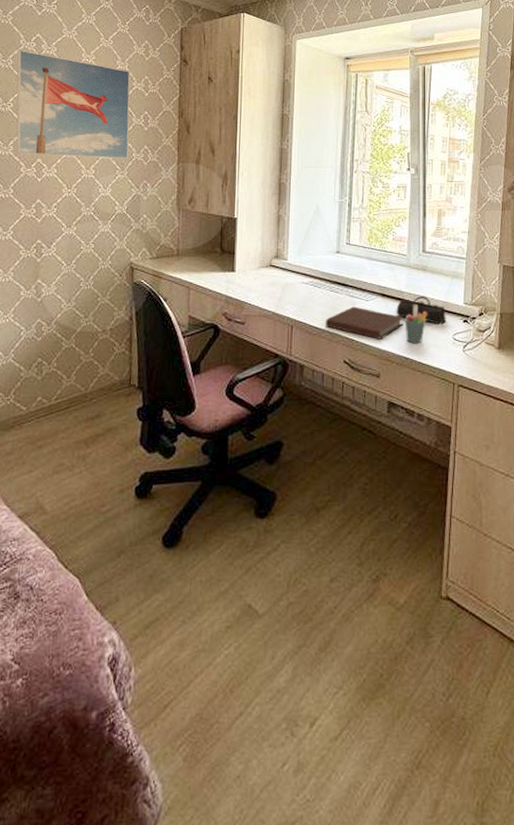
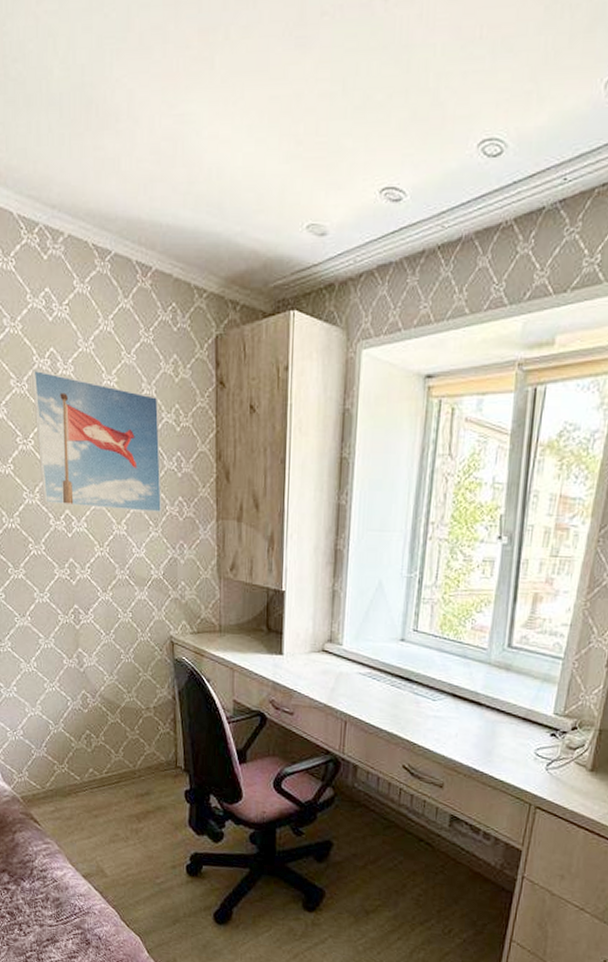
notebook: present [325,306,404,339] -> none [383,705,478,746]
pencil case: present [396,296,446,325] -> none [468,700,530,737]
pen holder: present [404,305,427,344] -> none [477,710,506,756]

